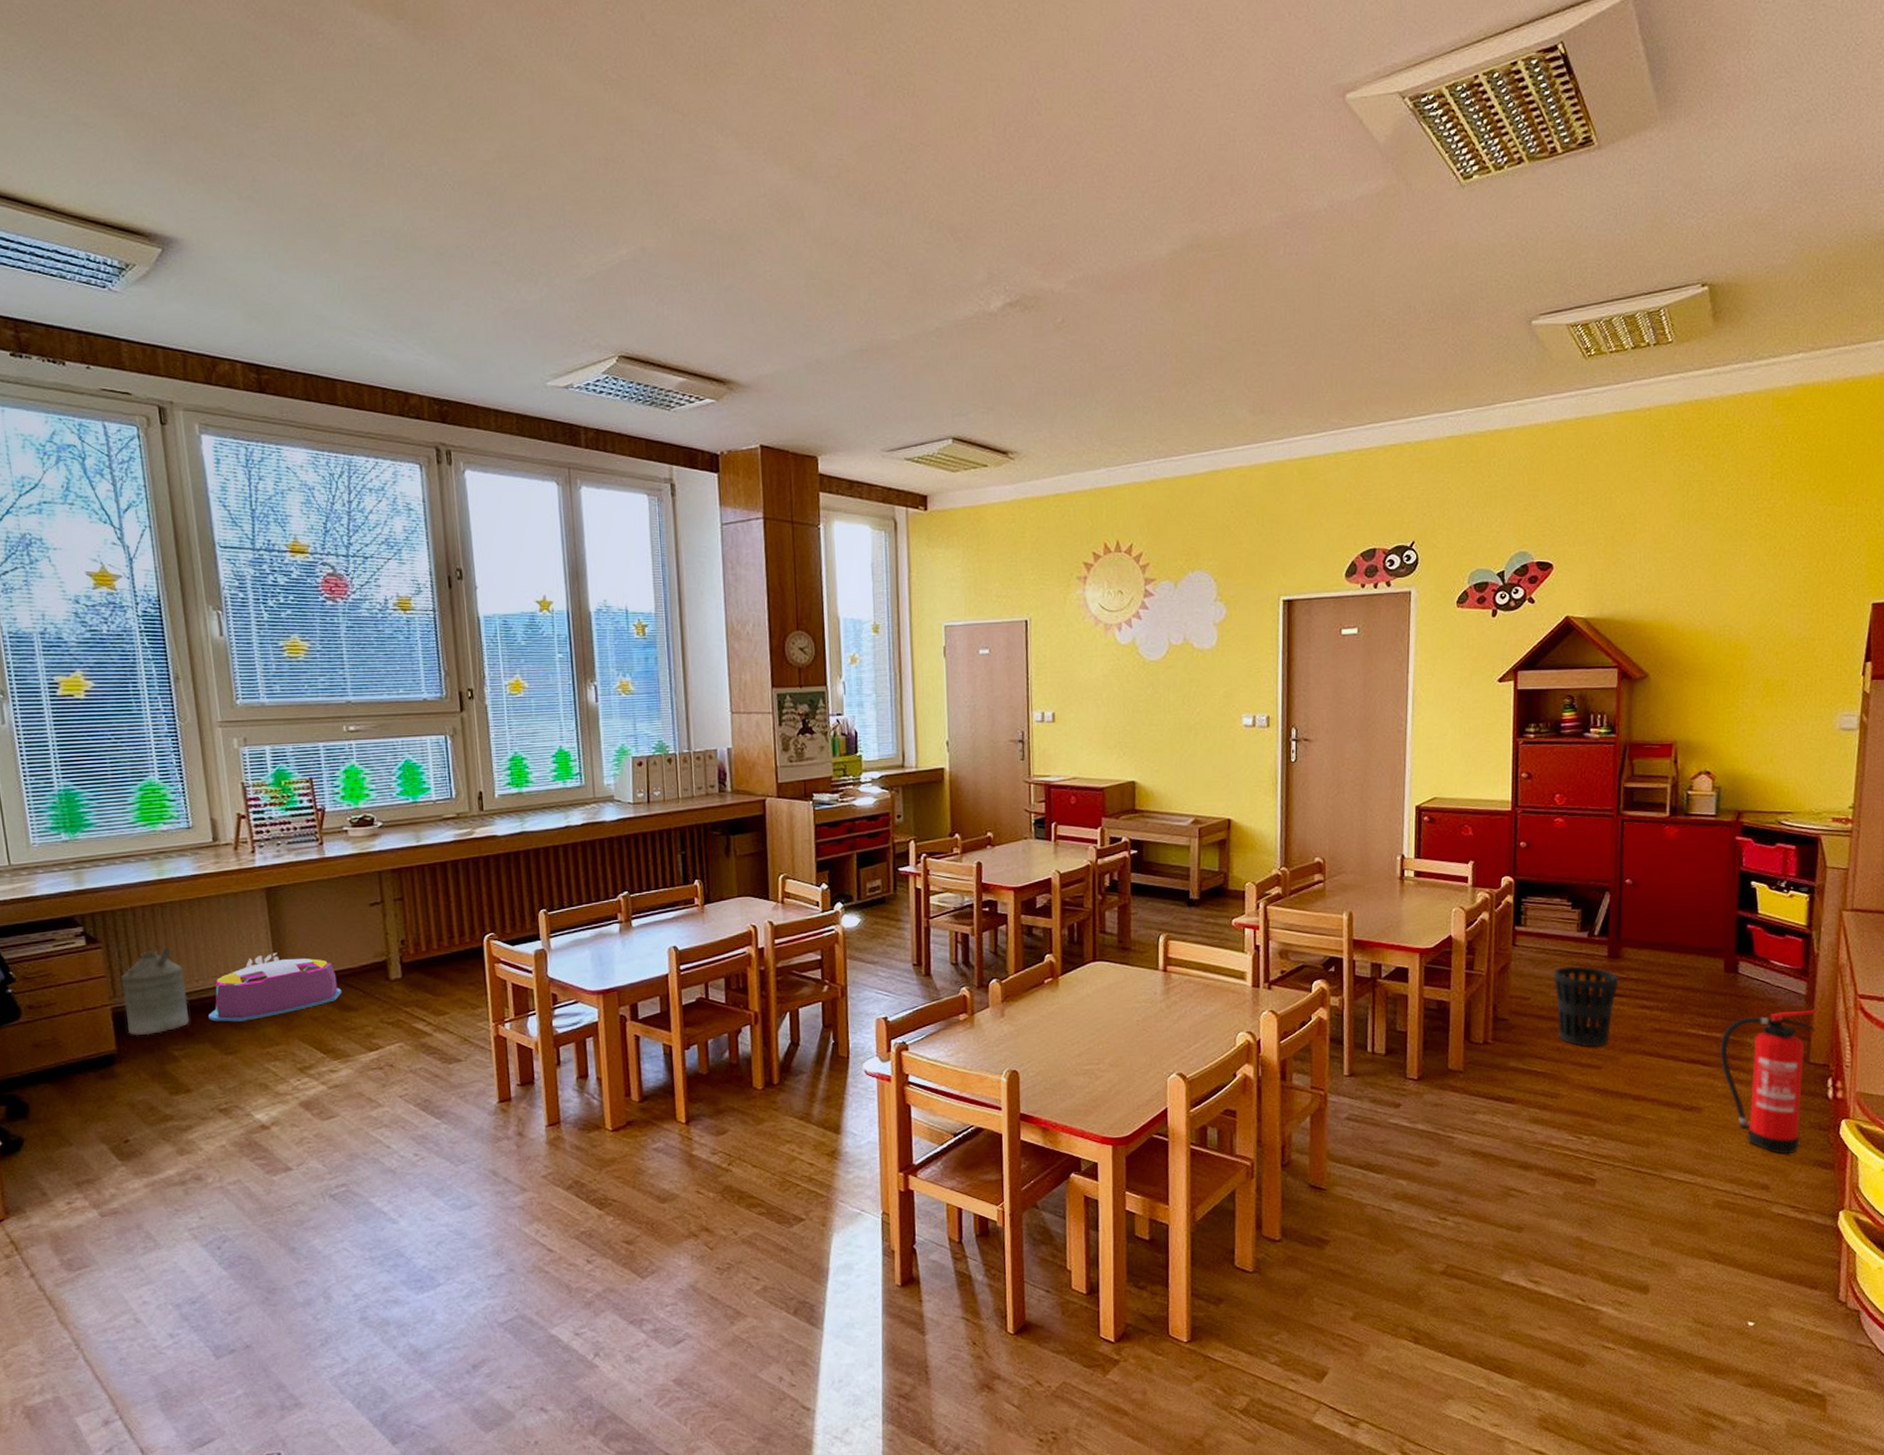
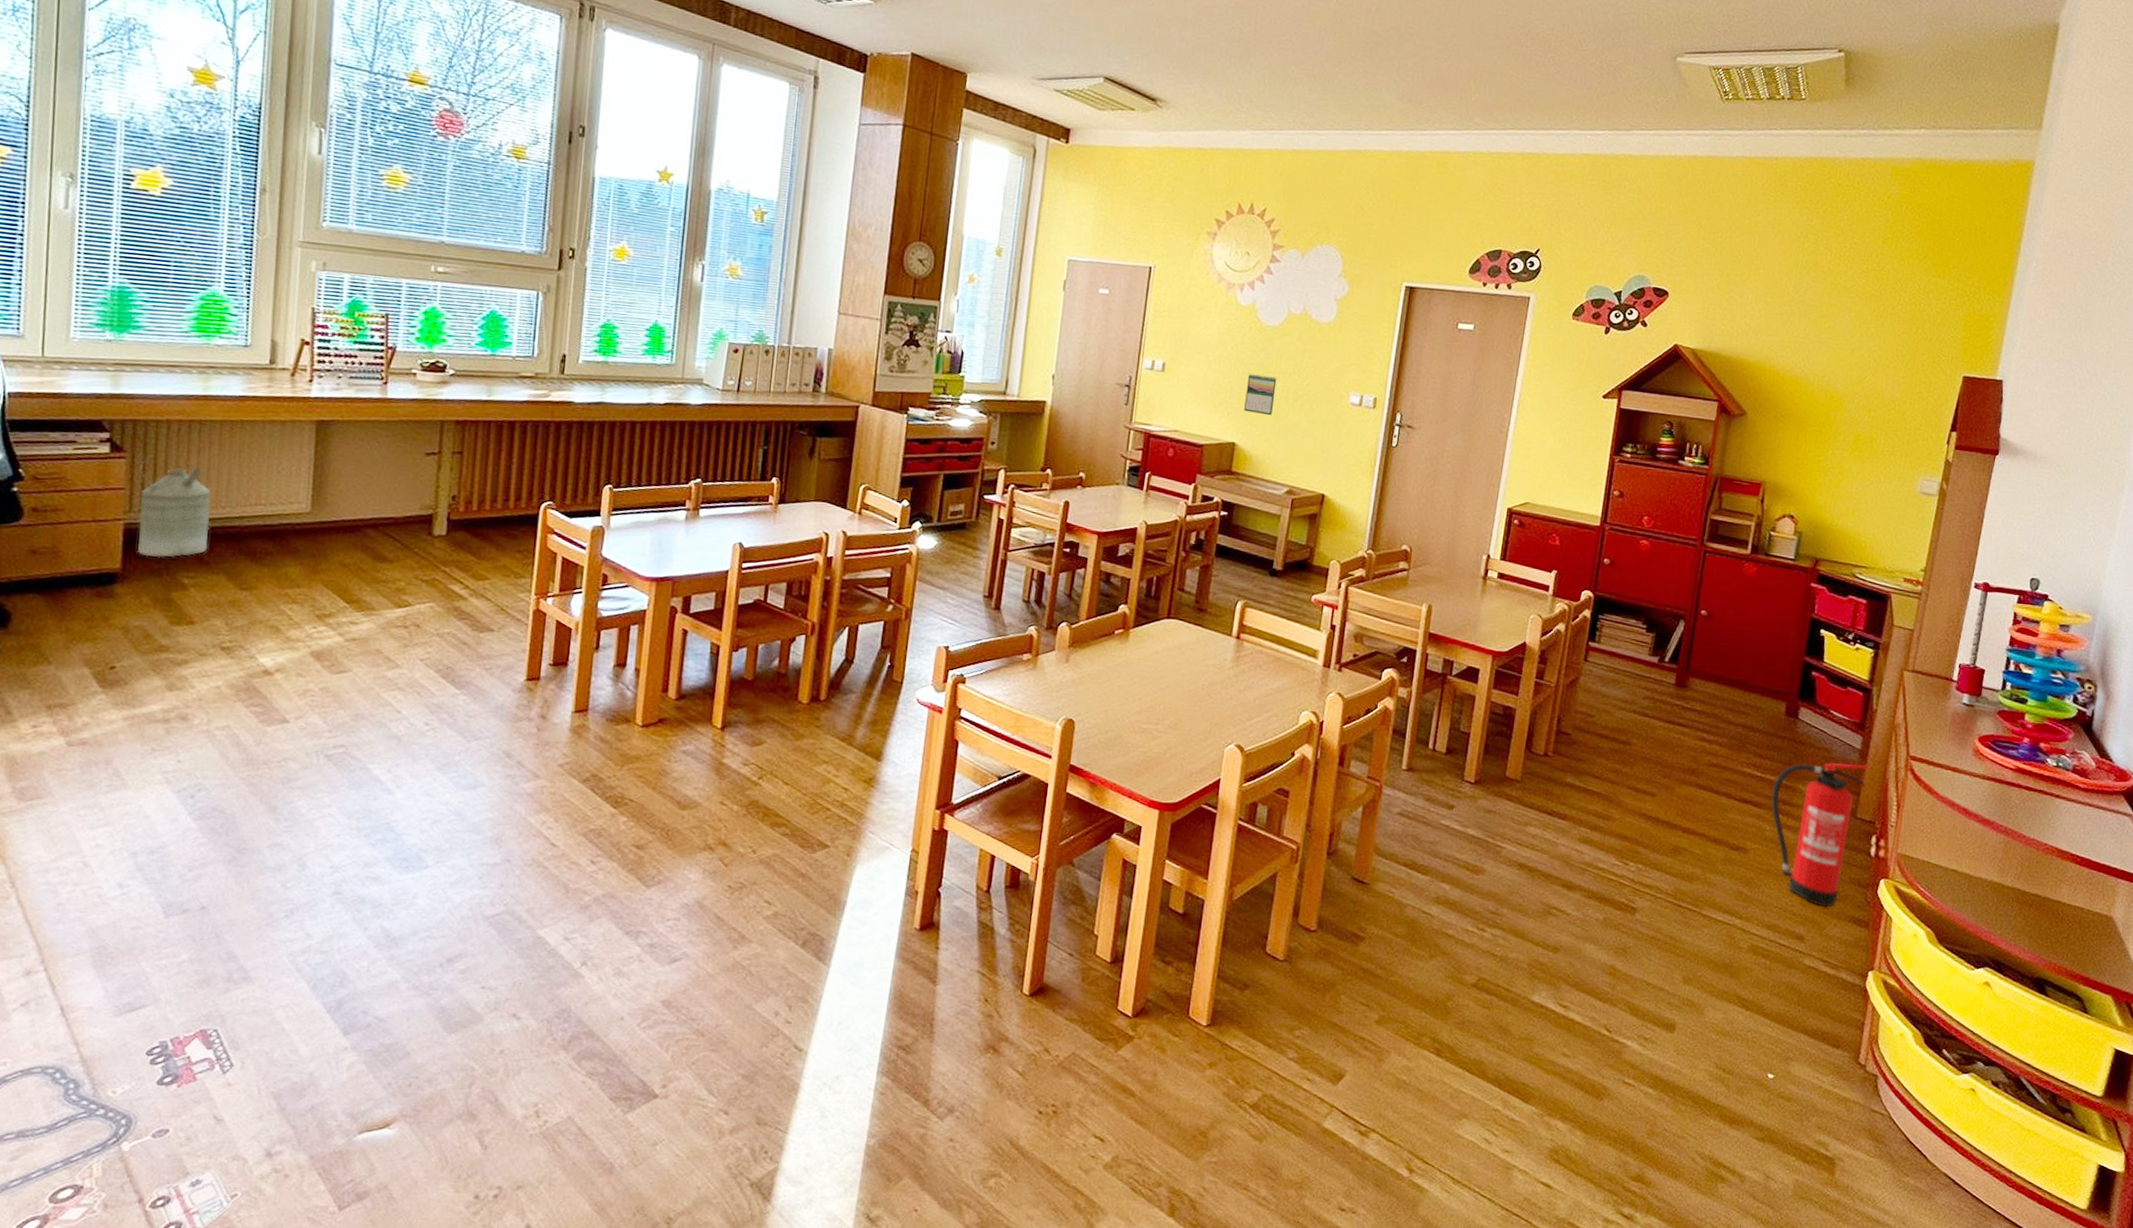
storage bin: present [208,953,342,1022] -> none [229,489,379,557]
calendar: none [1138,710,1168,750] -> present [1244,374,1277,416]
wastebasket: present [1554,965,1619,1047] -> none [1617,688,1683,774]

